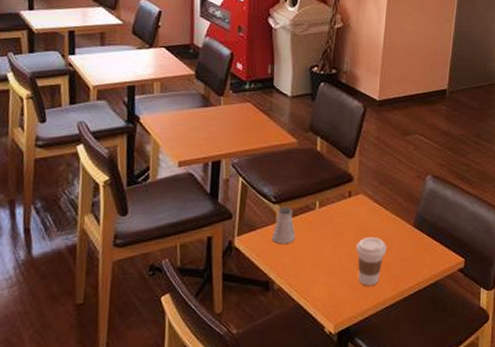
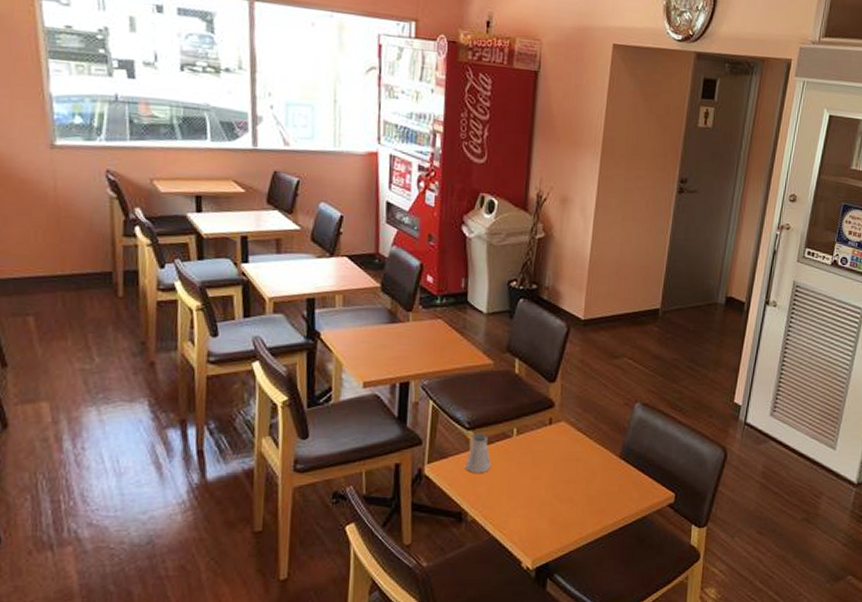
coffee cup: present [356,236,387,286] -> none [557,467,590,520]

